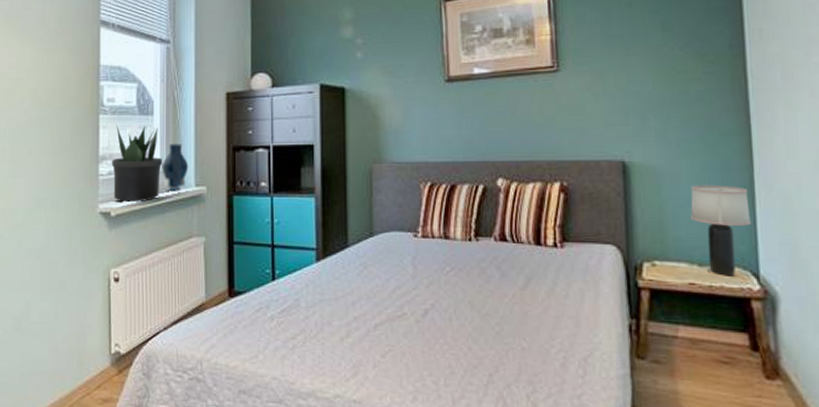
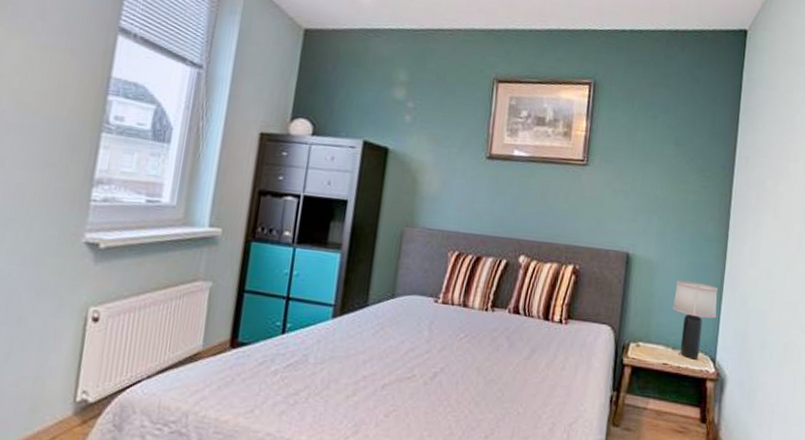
planter: present [111,124,163,203] -> none [105,146,175,237]
vase: present [162,144,189,192] -> none [171,177,205,231]

